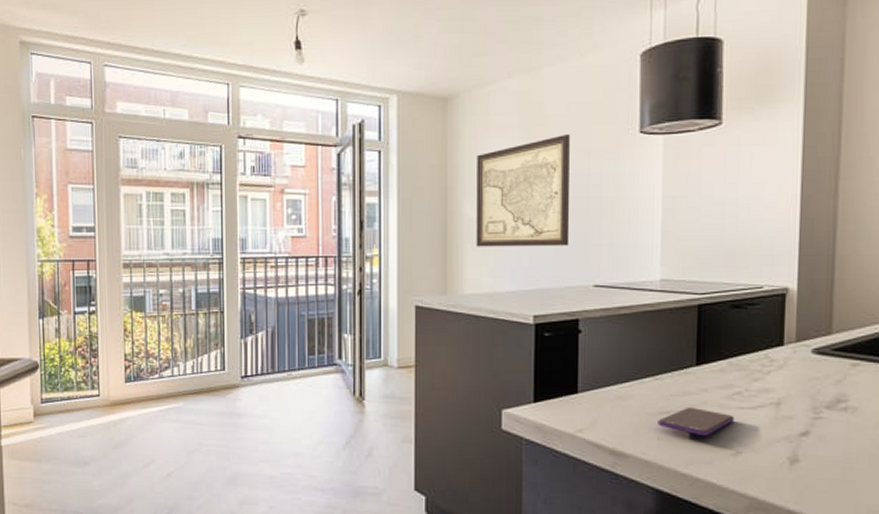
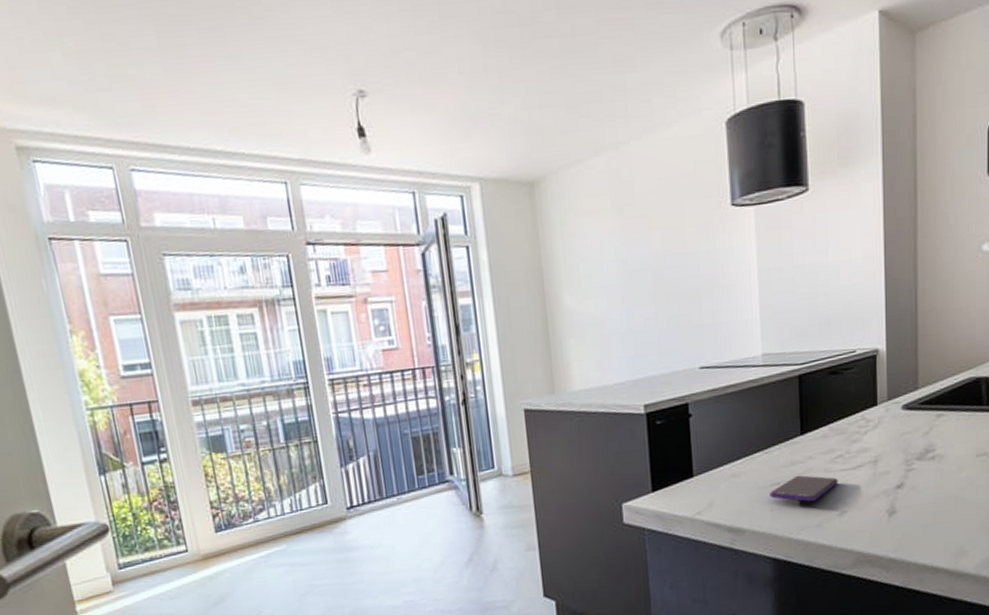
wall art: present [476,135,570,247] -> none [571,213,673,340]

